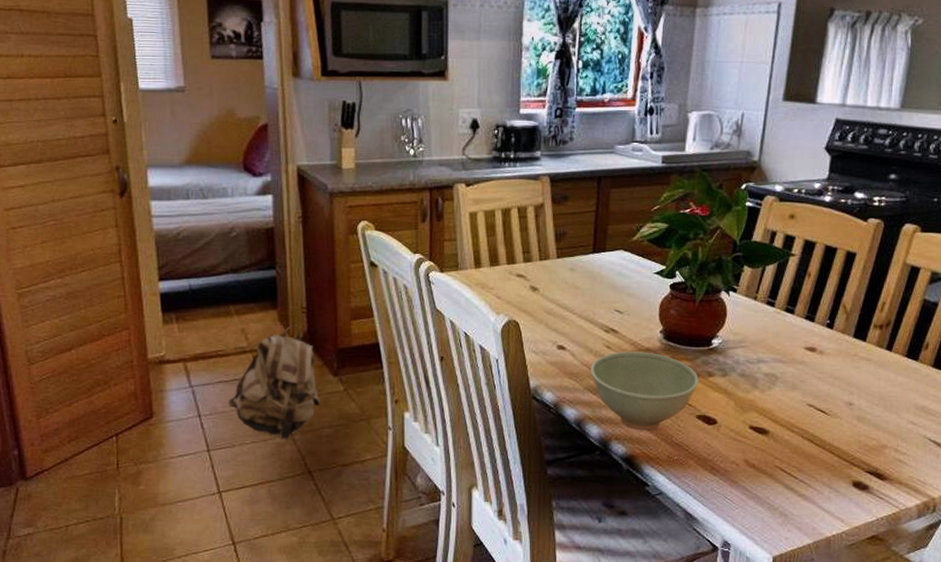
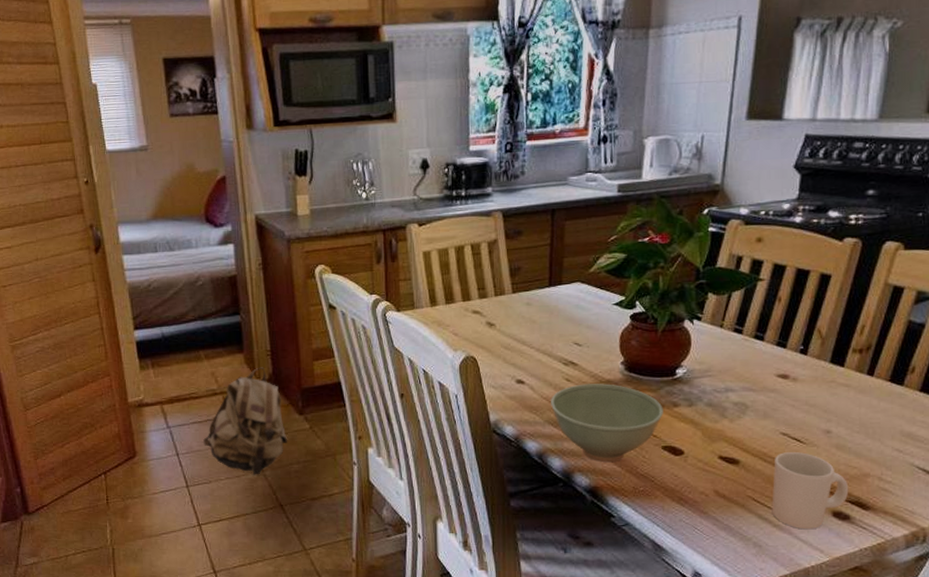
mug: none [797,423,868,499] -> present [772,452,849,530]

